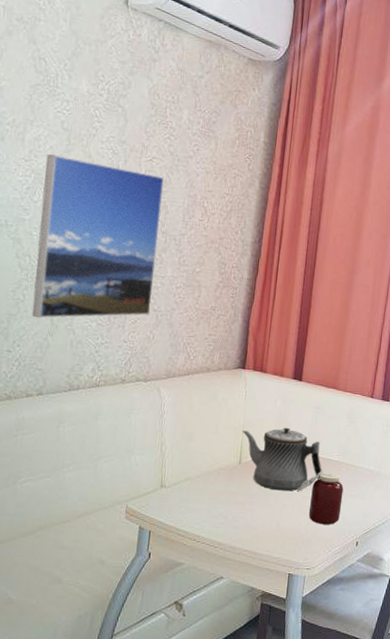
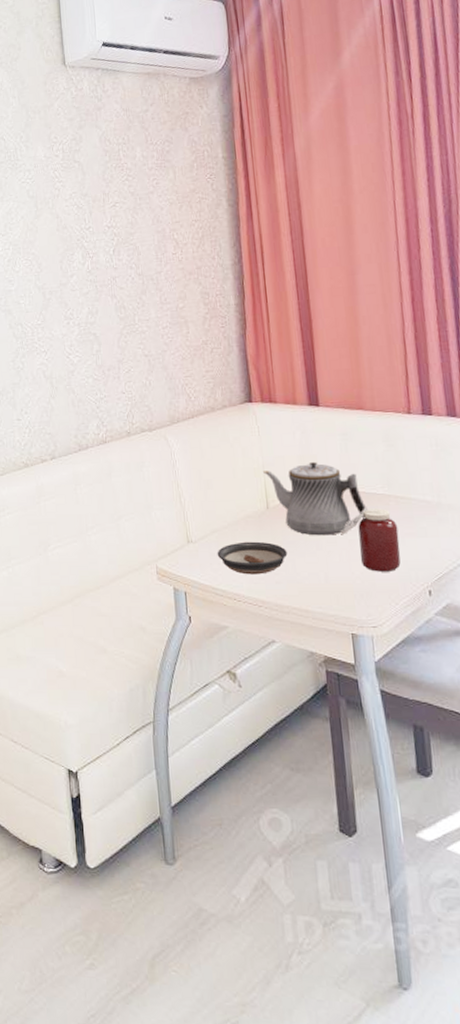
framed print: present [32,154,164,319] -> none [19,218,142,383]
saucer: none [186,490,249,520] -> present [217,541,288,575]

